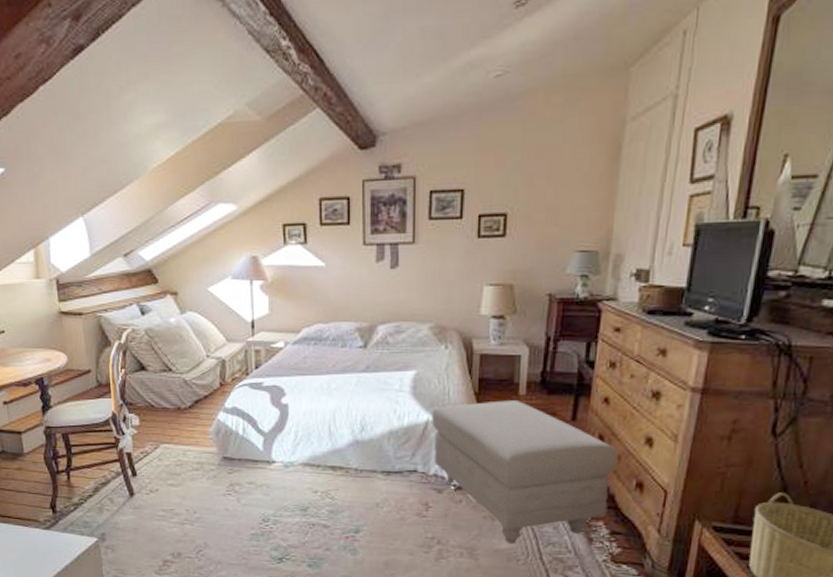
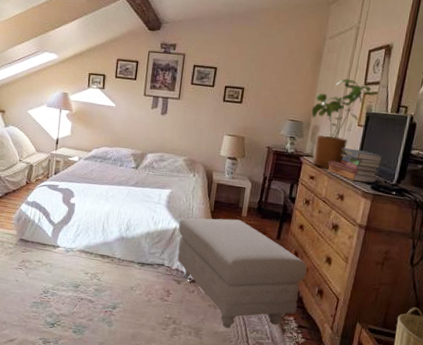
house plant: none [610,177,710,315] -> present [311,78,377,169]
books: none [640,280,731,328] -> present [328,147,387,185]

